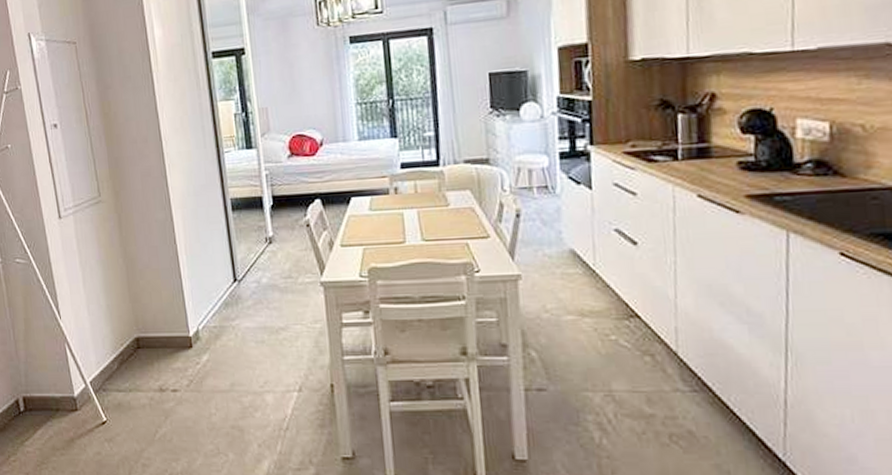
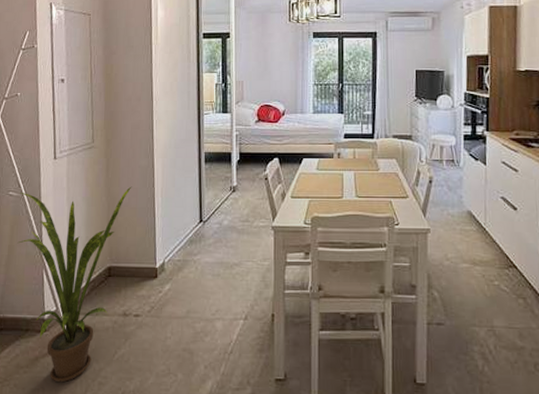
house plant: none [26,244,151,465] -> present [17,186,132,383]

